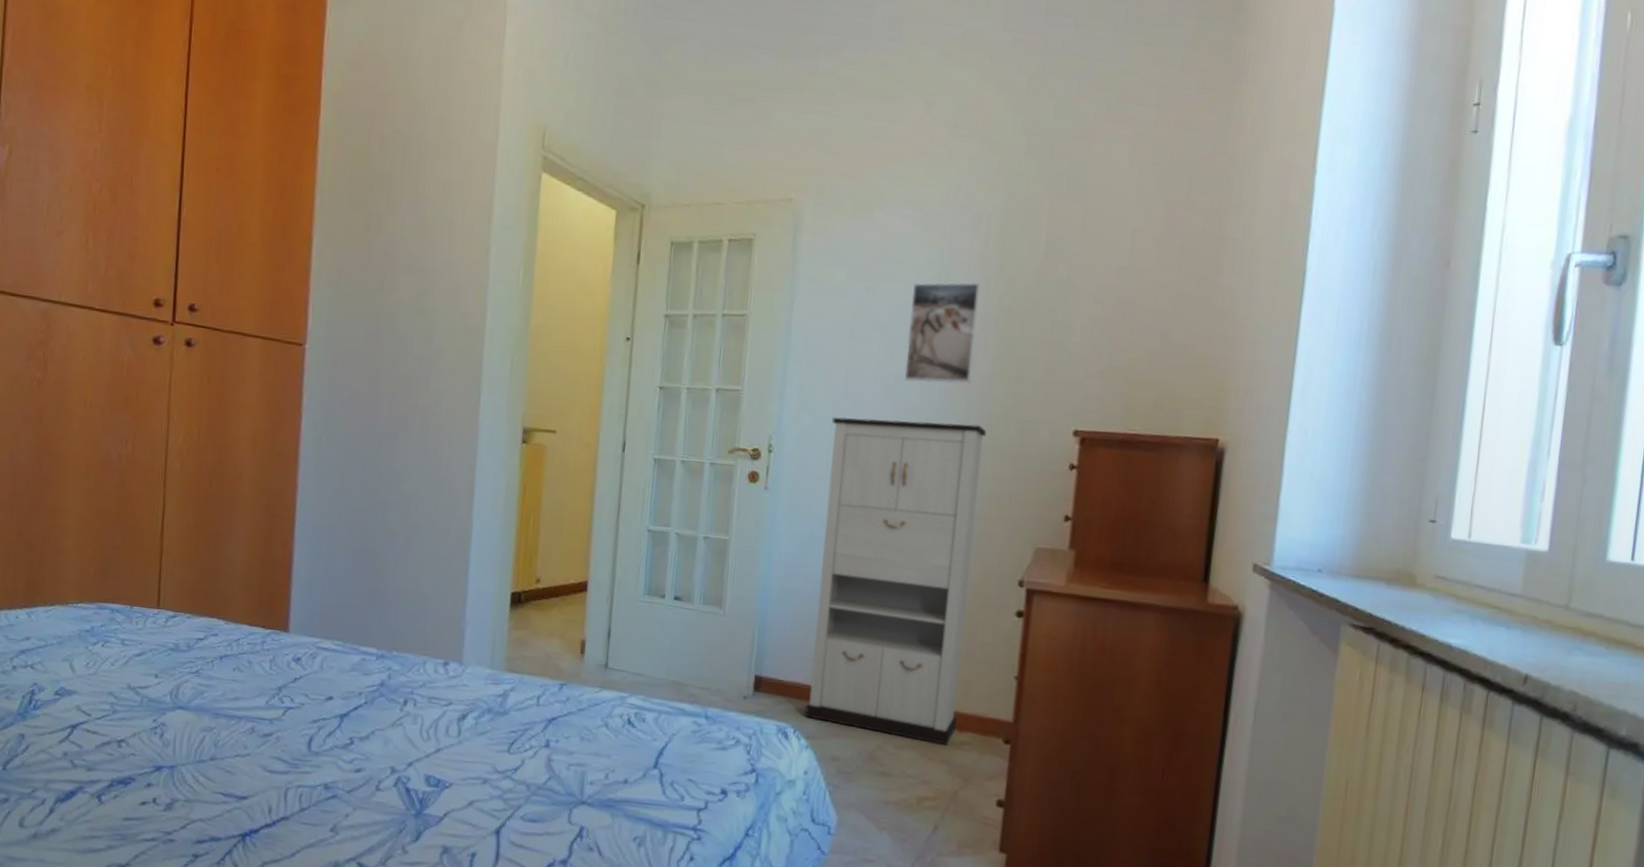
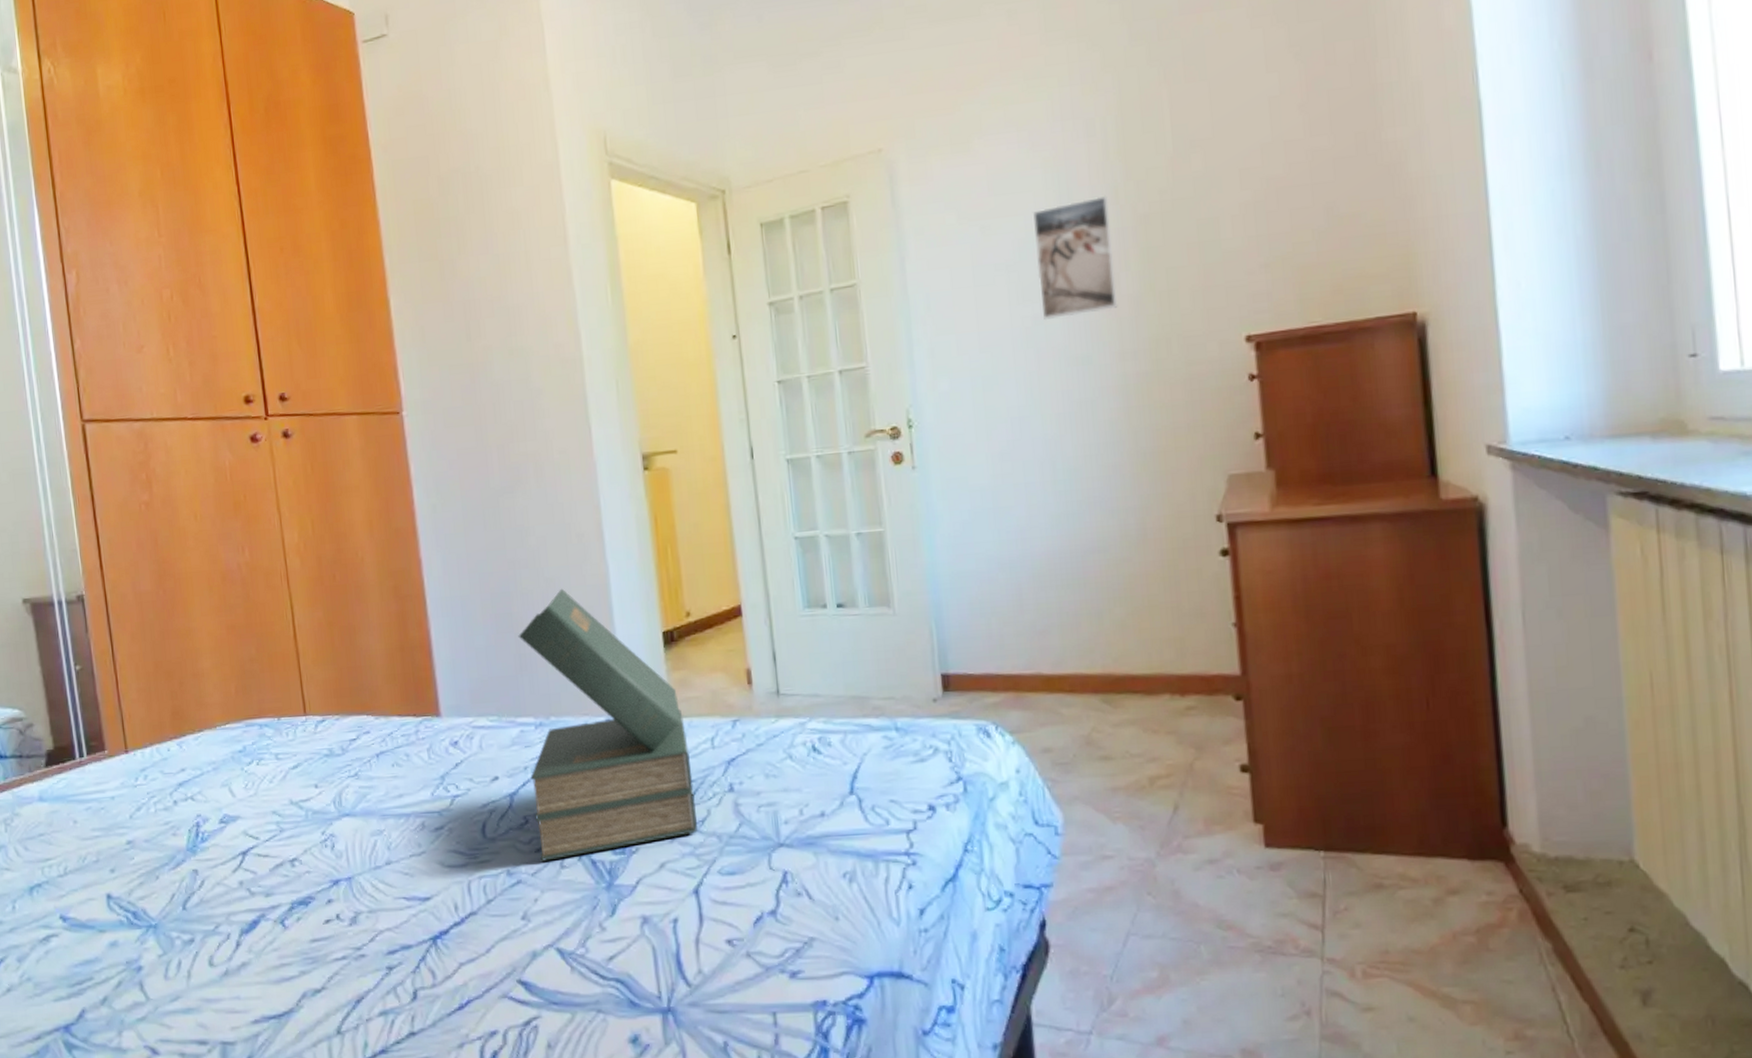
book: none [358,536,516,782] -> present [518,588,698,861]
cabinet: present [805,417,987,745] -> none [972,352,1177,714]

